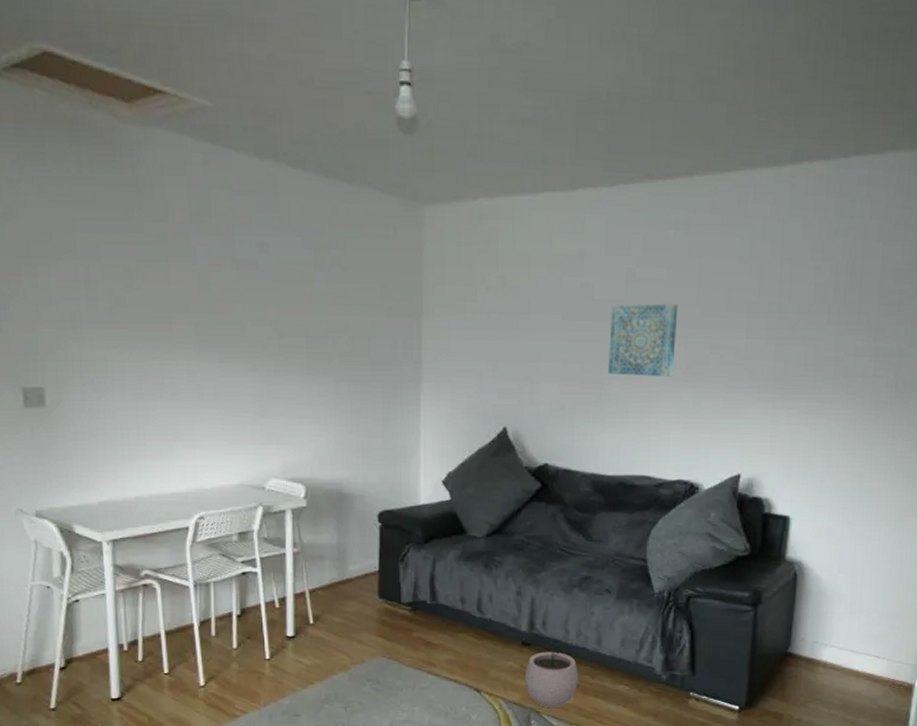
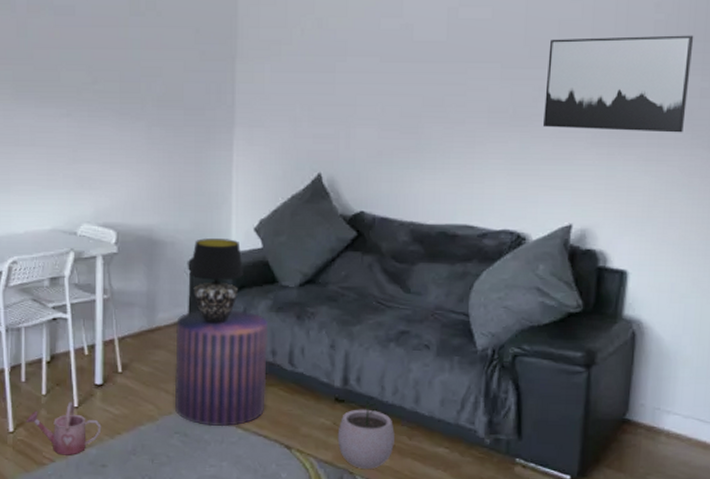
watering can: none [217,654,294,707] -> present [26,401,102,455]
stool: none [366,559,458,674] -> present [174,309,269,427]
table lamp: none [379,492,433,576] -> present [189,238,244,325]
wall art: present [608,303,679,376] -> none [429,44,504,120]
wall art: none [714,297,850,389] -> present [543,35,694,133]

